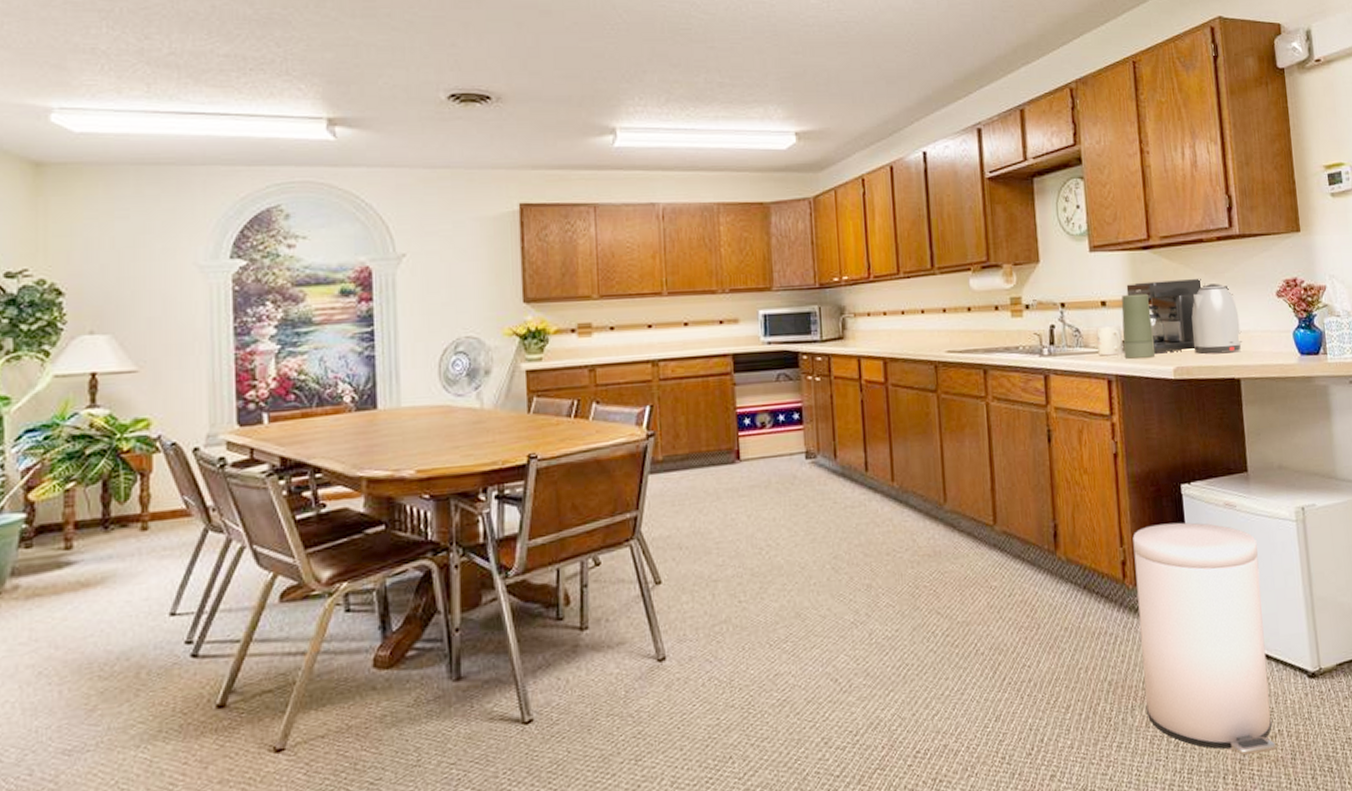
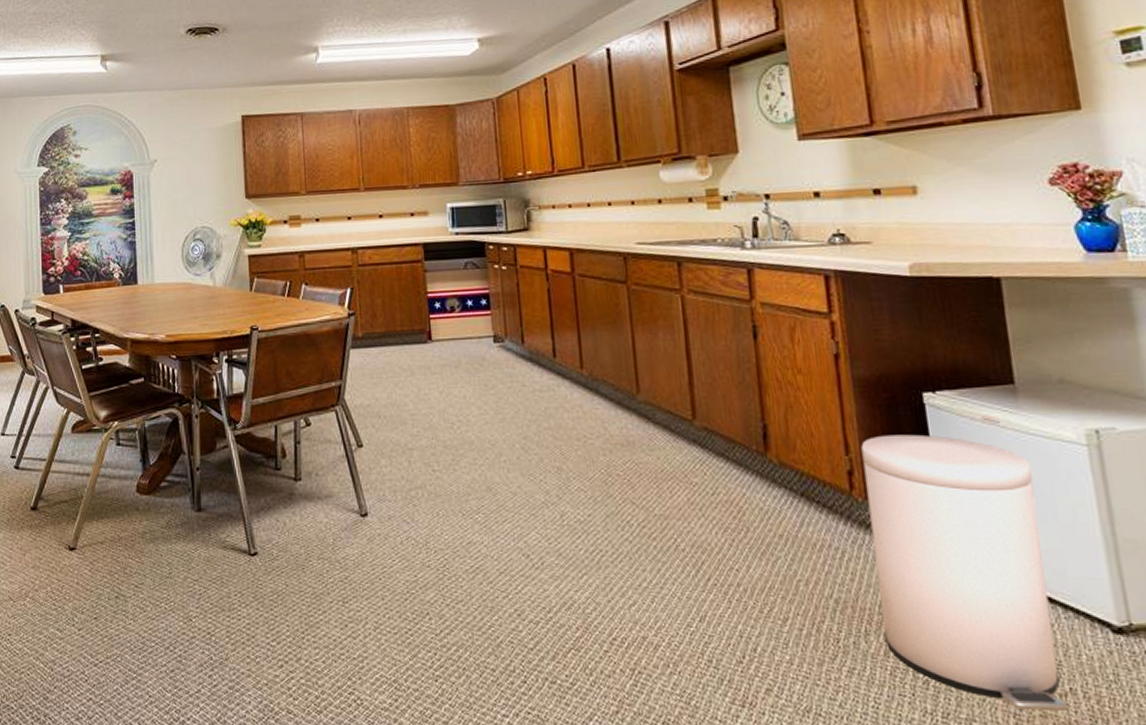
mug: present [1096,325,1124,356] -> none [808,217,844,250]
canister: present [1121,293,1156,359] -> none [839,183,885,253]
coffee maker: present [1126,279,1206,354] -> none [844,166,949,249]
kettle: present [1191,283,1243,354] -> none [930,171,1002,249]

